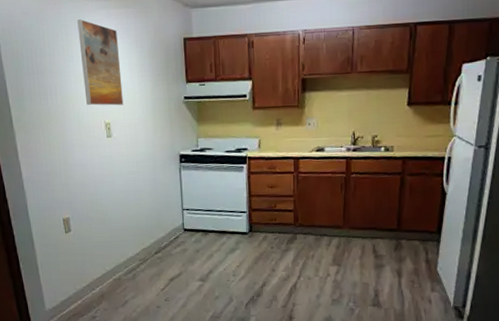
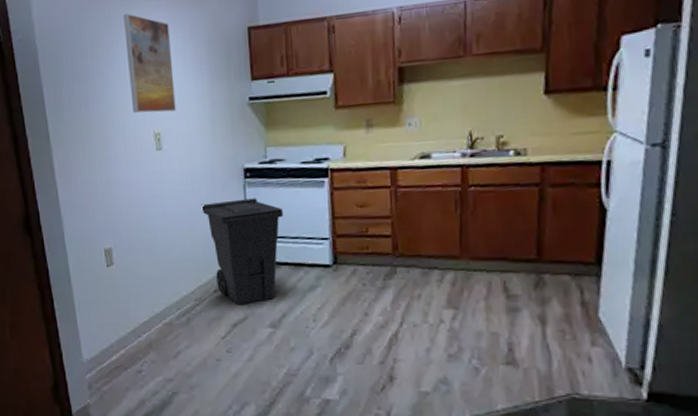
trash can: none [145,179,211,264] -> present [201,198,283,305]

